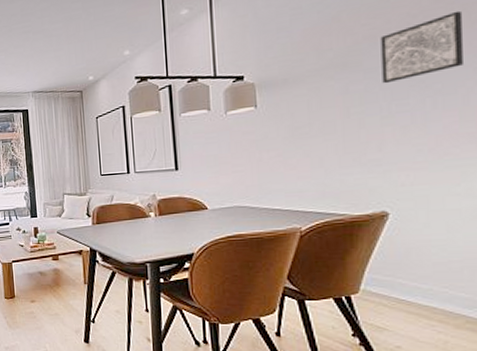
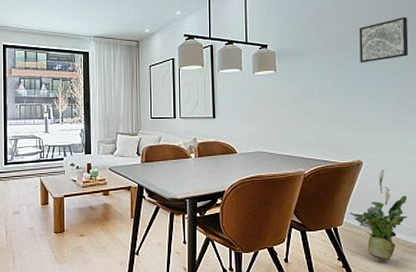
potted plant: none [370,221,464,340] -> present [350,169,408,261]

